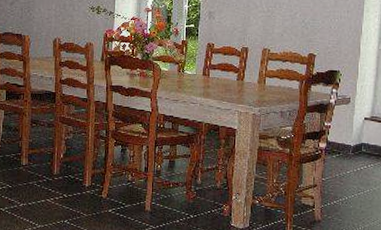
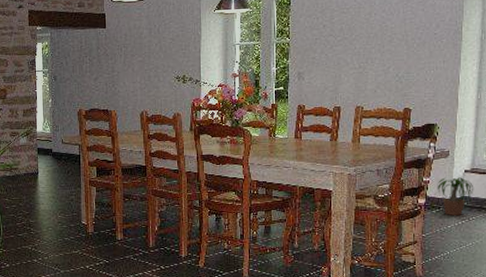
potted plant: none [335,123,374,162] -> present [434,177,476,215]

